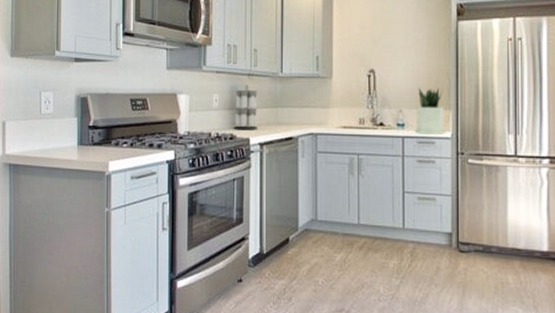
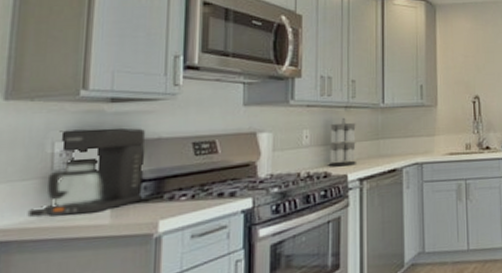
coffee maker: none [28,83,98,150] -> present [27,128,145,218]

